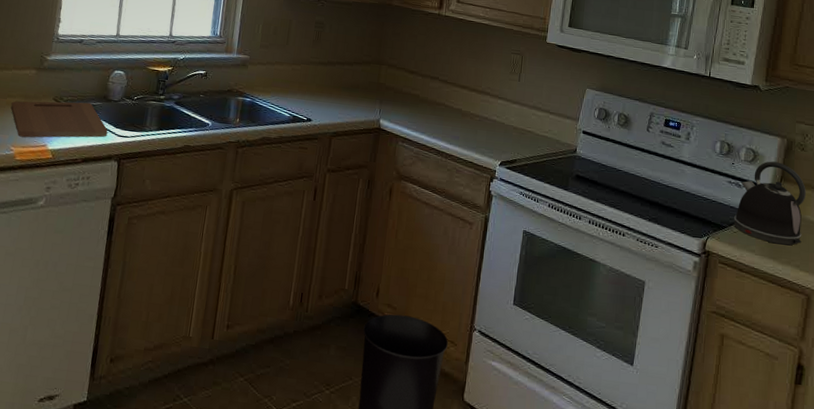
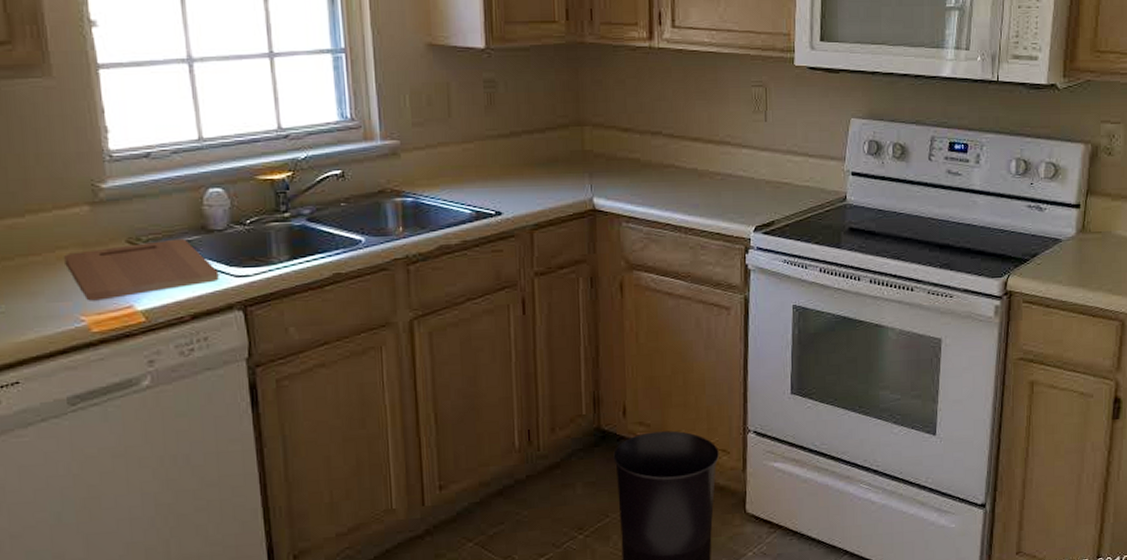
kettle: present [734,161,806,246] -> none [1037,173,1115,270]

